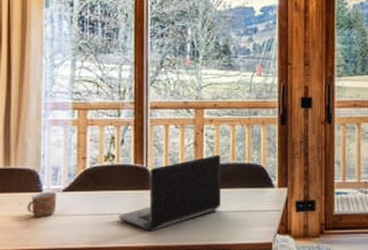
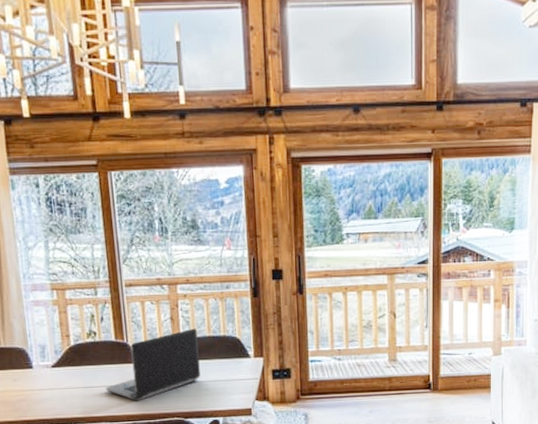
mug: present [27,192,57,217] -> none [20,368,48,391]

